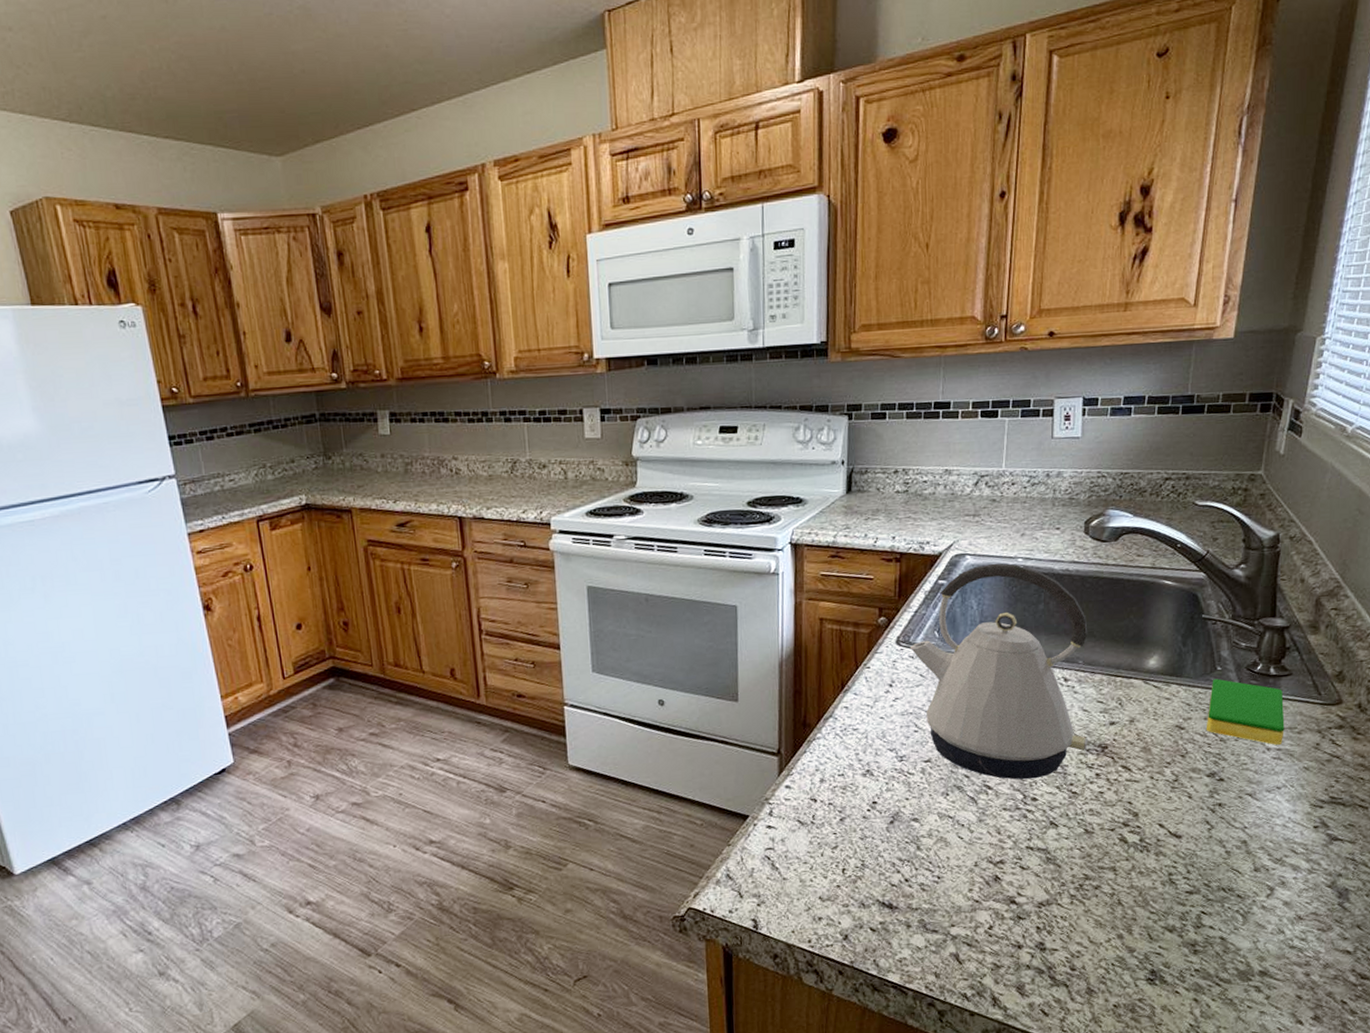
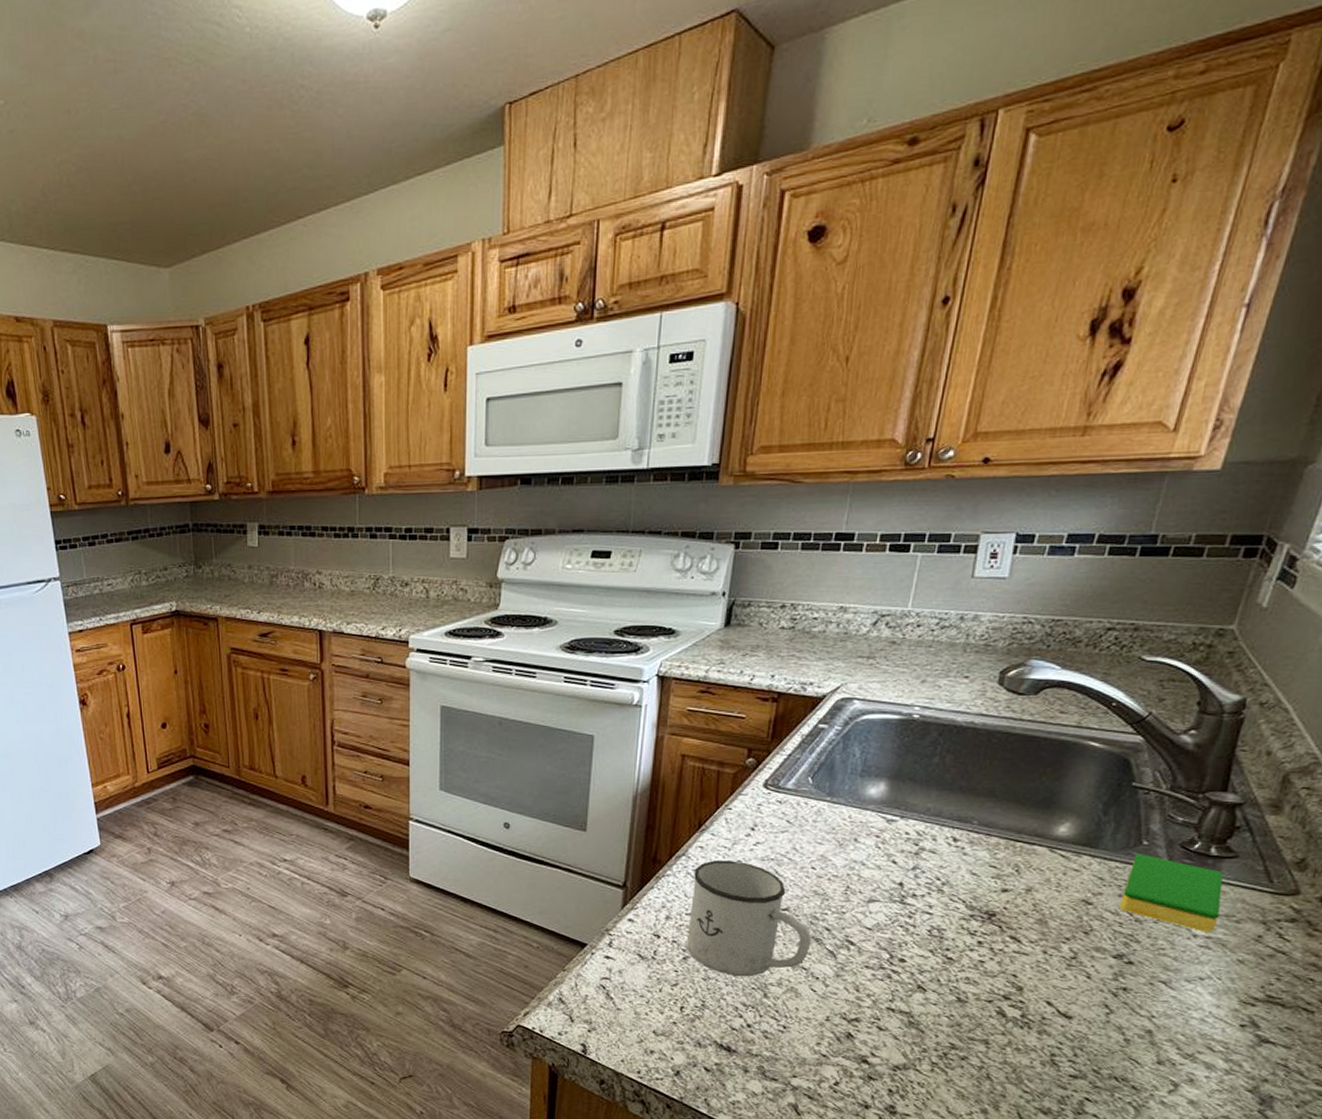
mug: none [842,718,954,833] -> present [687,861,812,977]
kettle: present [909,563,1088,780] -> none [778,710,989,940]

